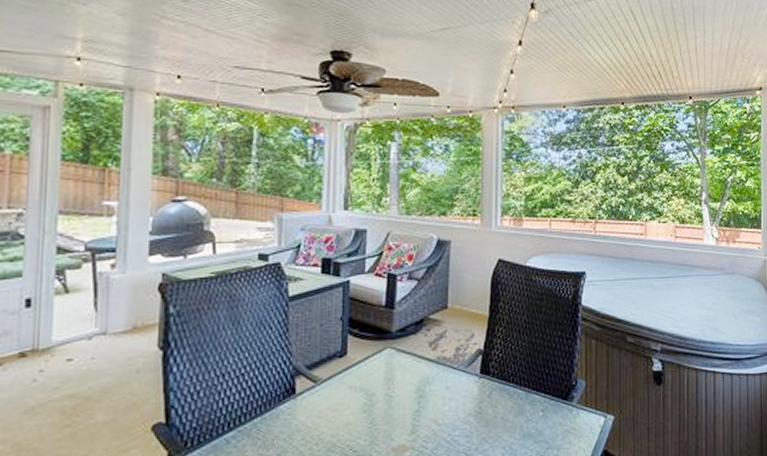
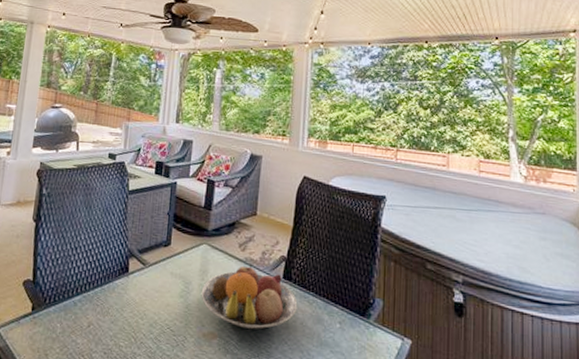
fruit bowl: none [387,362,497,434] -> present [201,263,298,329]

